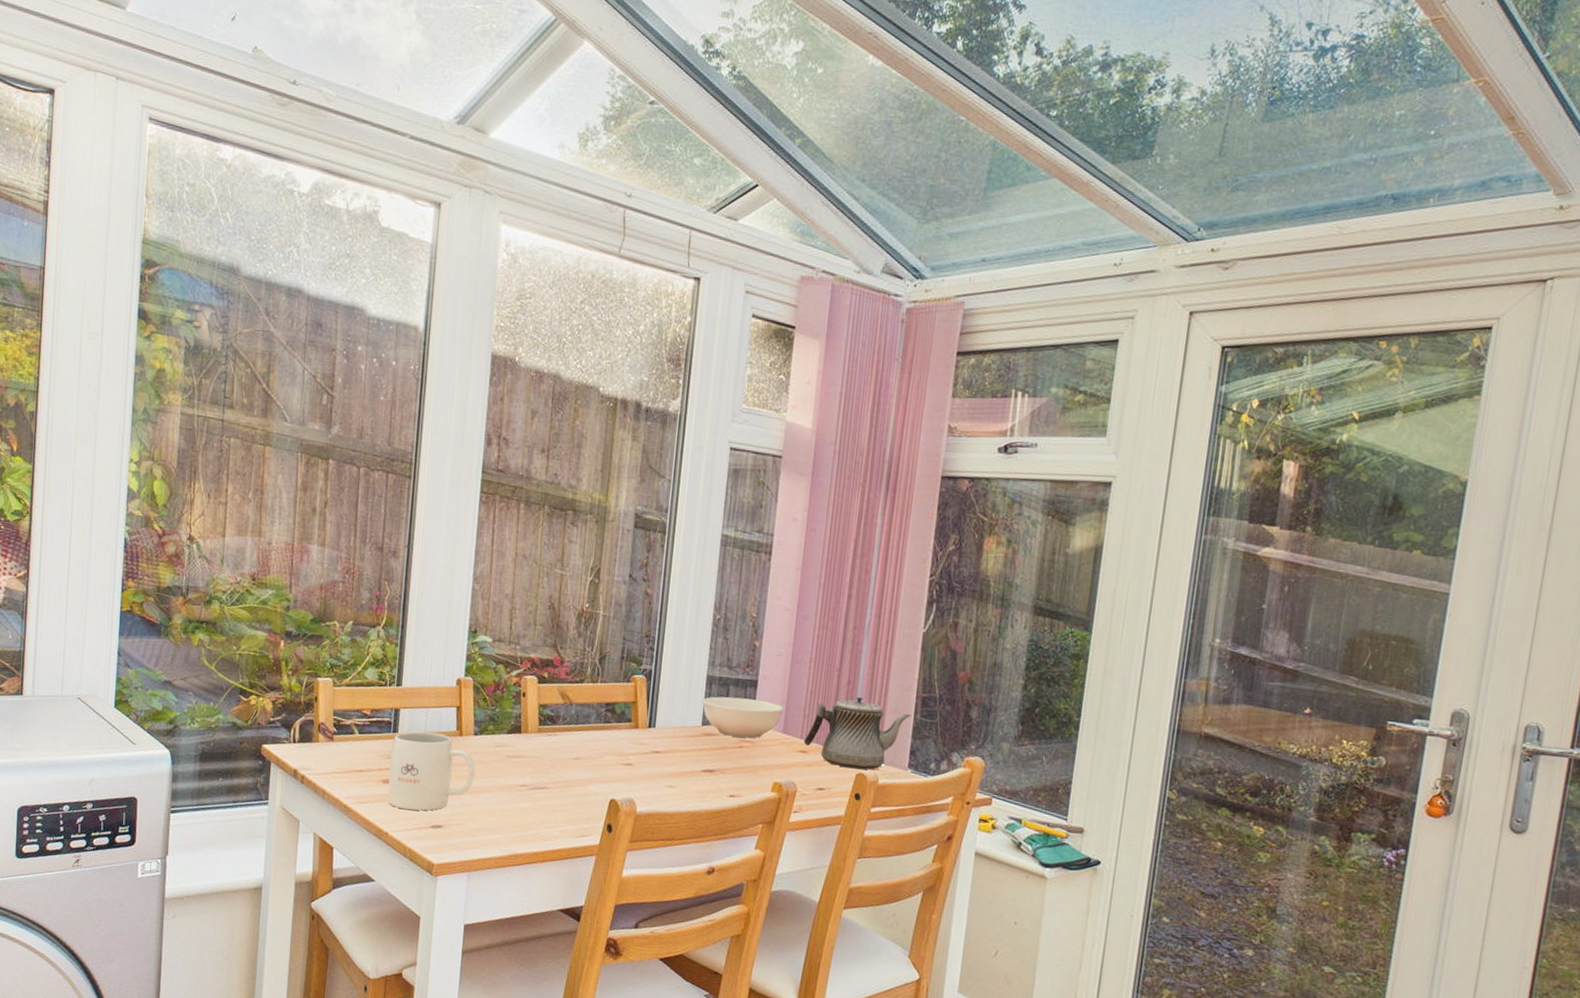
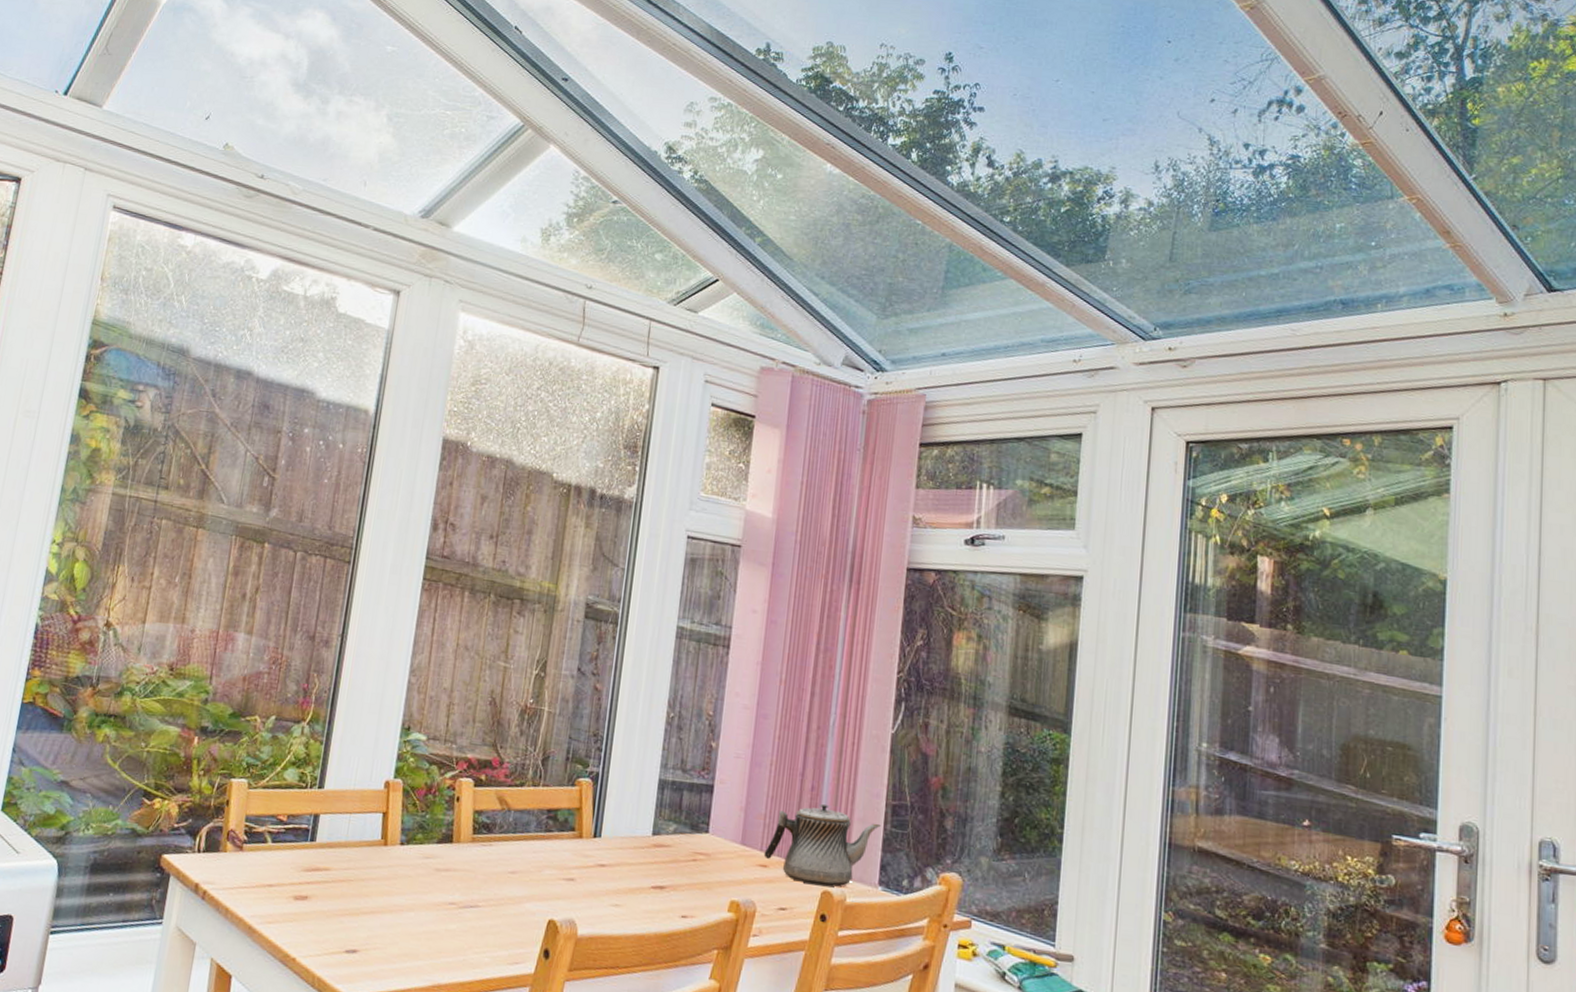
mug: present [388,731,475,811] -> none [298,840,399,933]
bowl: present [702,696,784,739] -> none [653,802,742,851]

